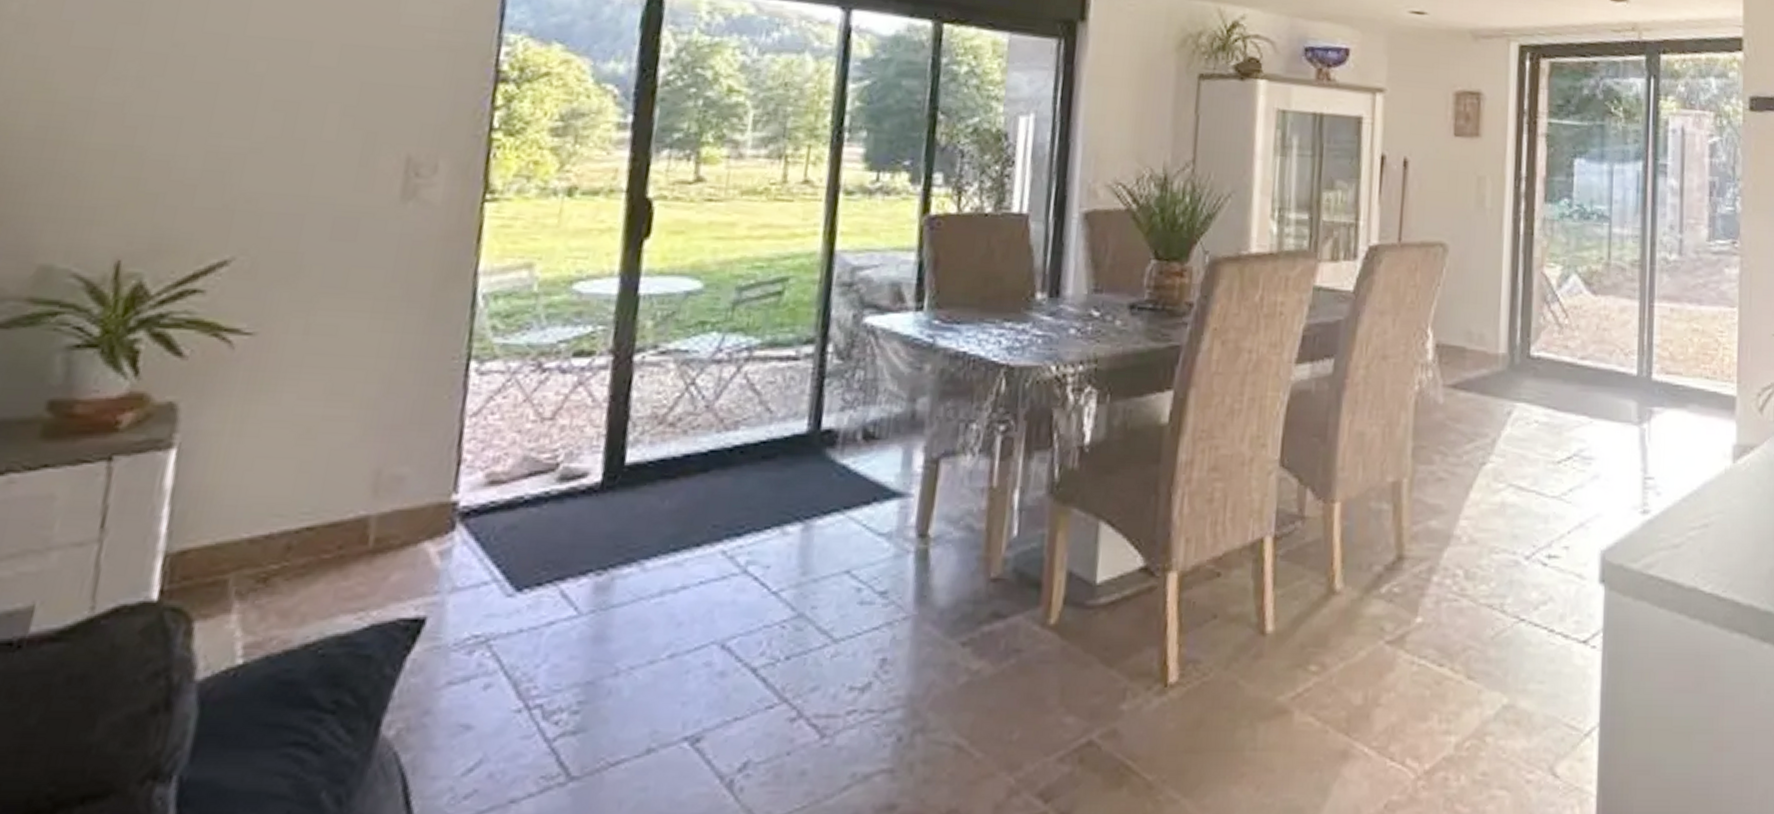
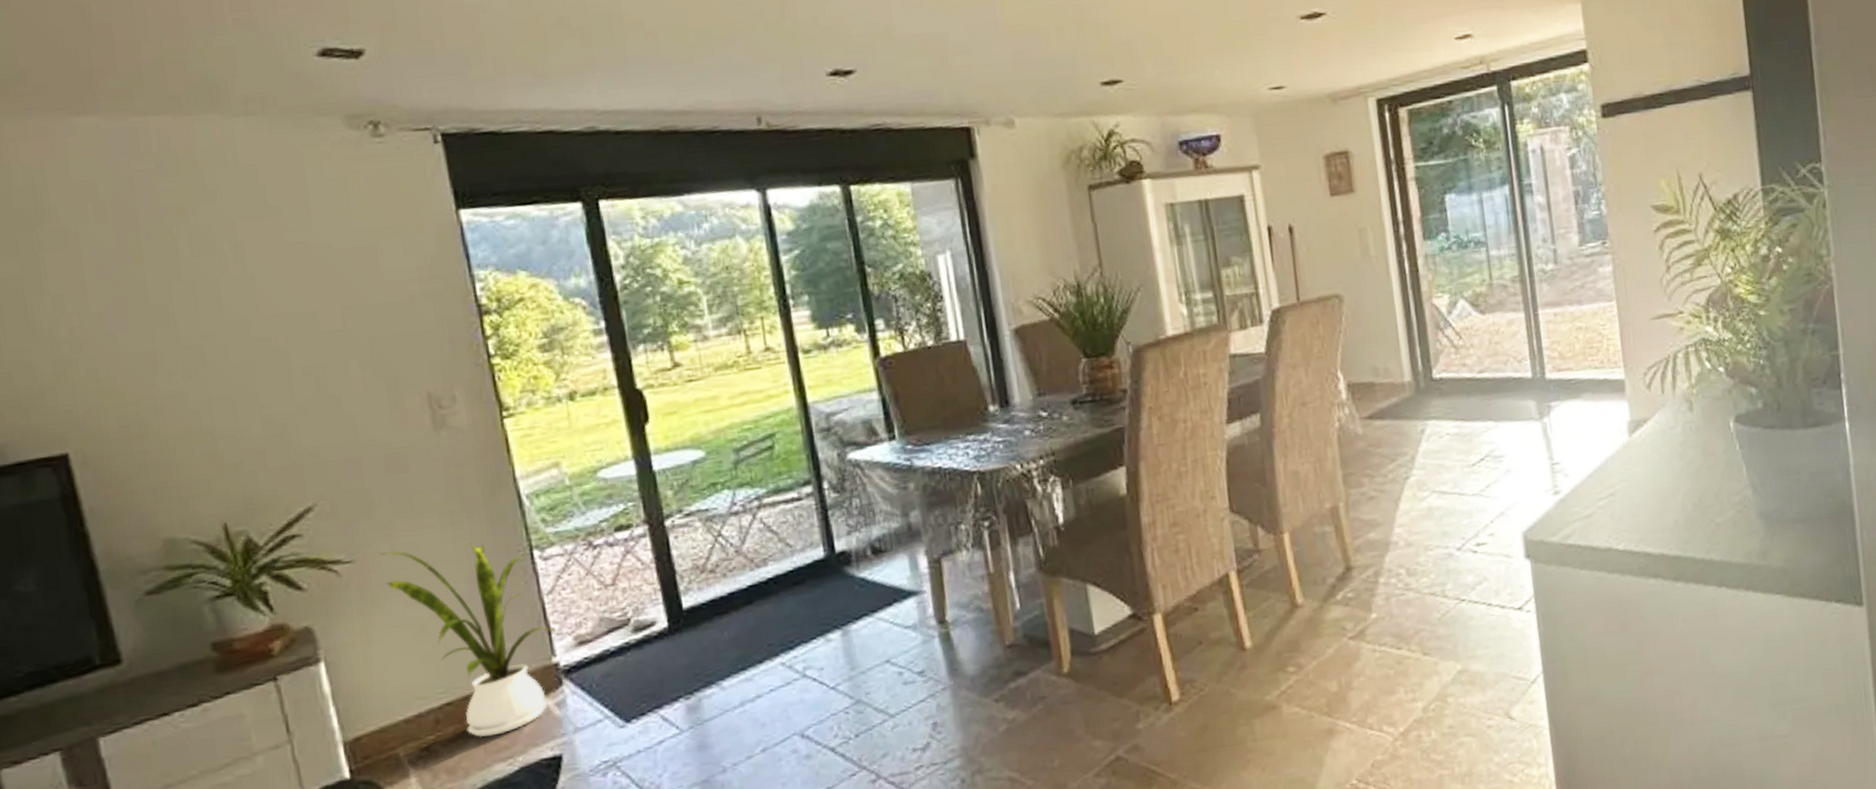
house plant: none [283,330,468,579] -> present [379,543,556,738]

